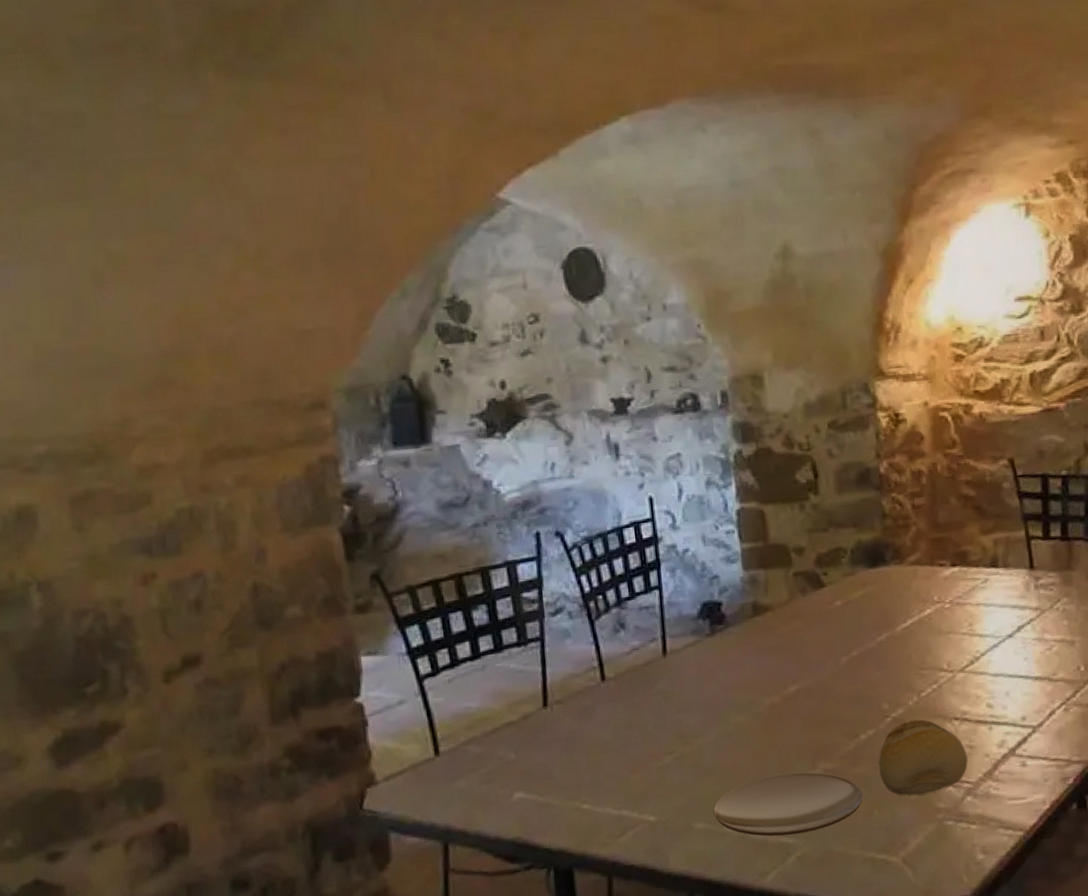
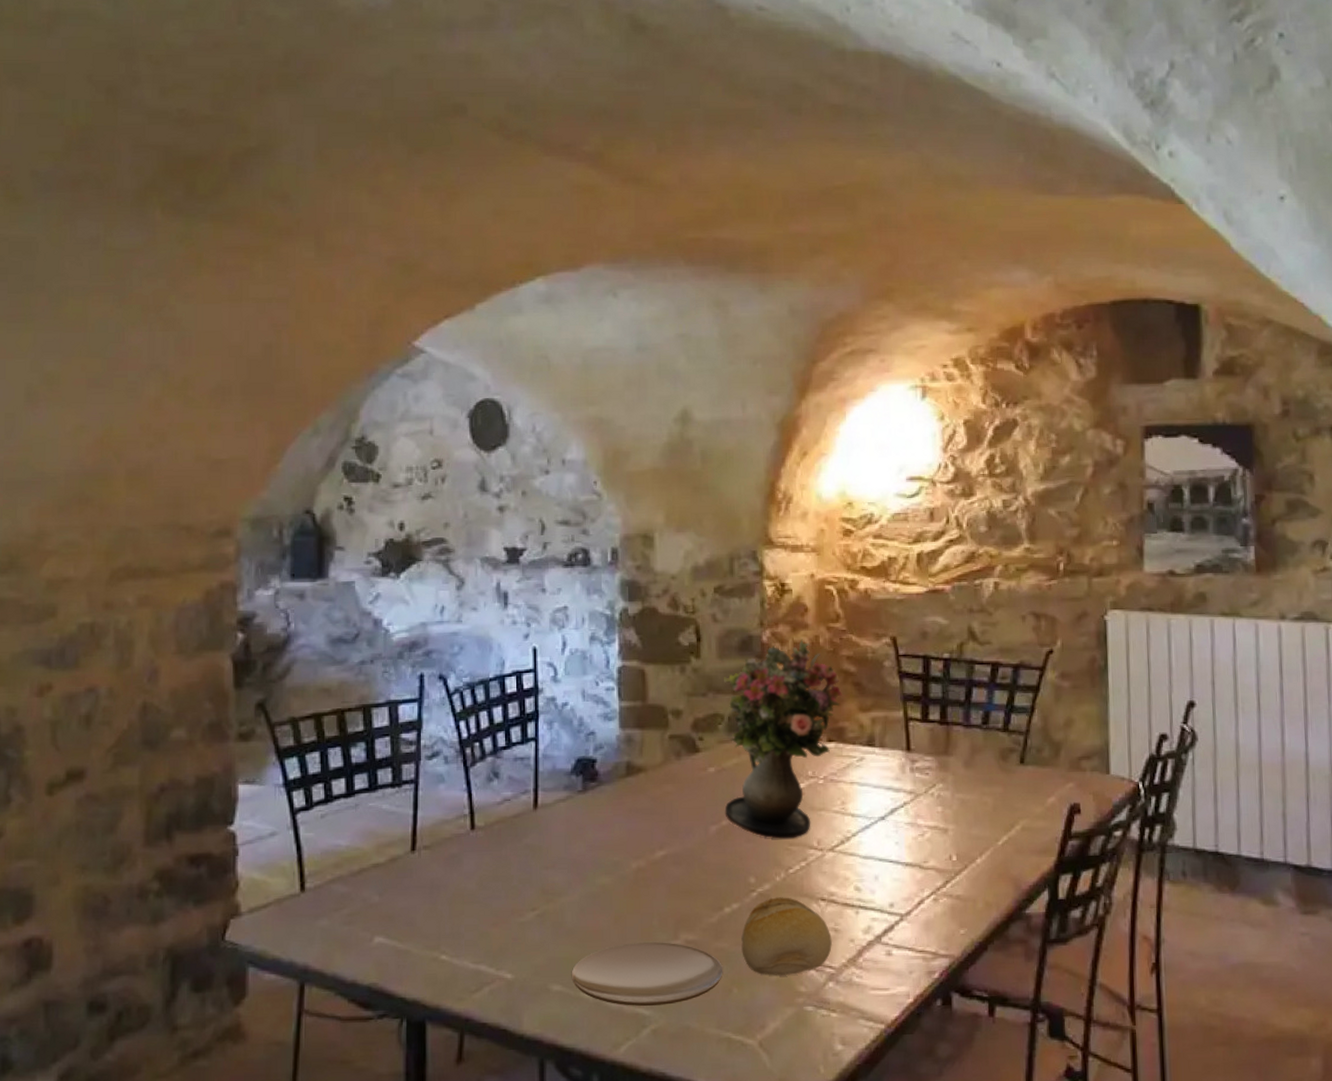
bouquet: none [843,467,963,665] -> present [723,639,842,839]

